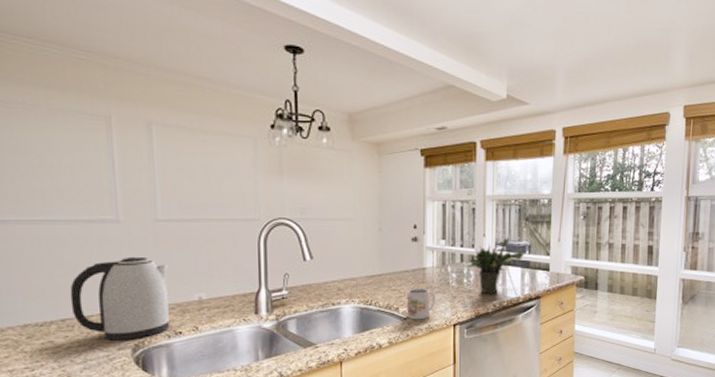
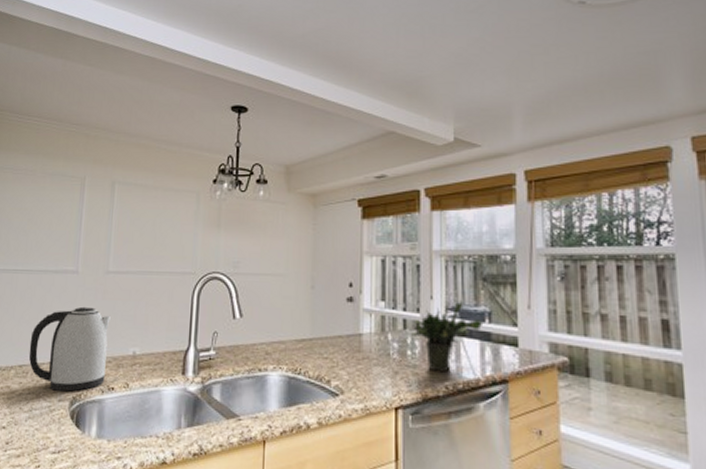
mug: present [407,287,436,320] -> none [339,357,374,398]

